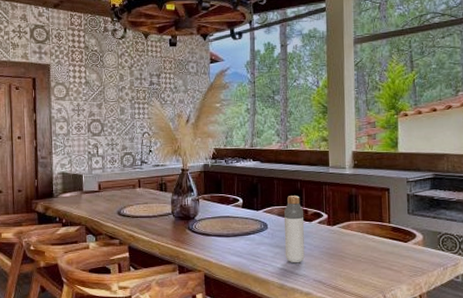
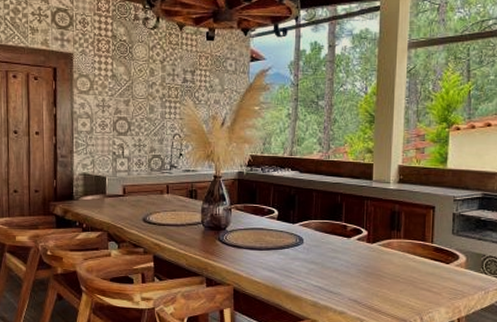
bottle: present [284,196,305,264] -> none [320,209,343,281]

